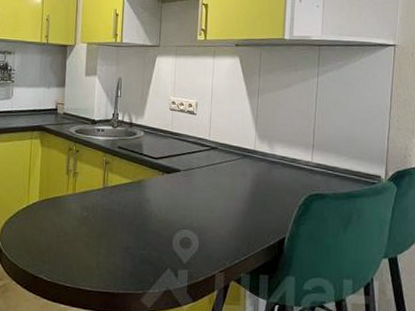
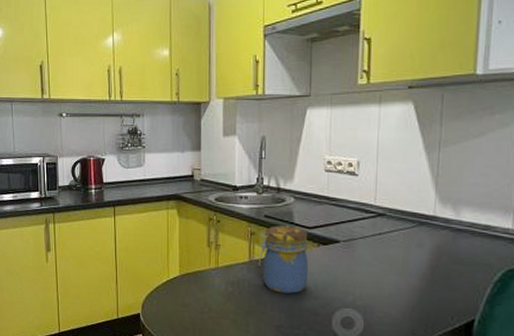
jar: none [112,156,155,217] -> present [259,226,309,294]

